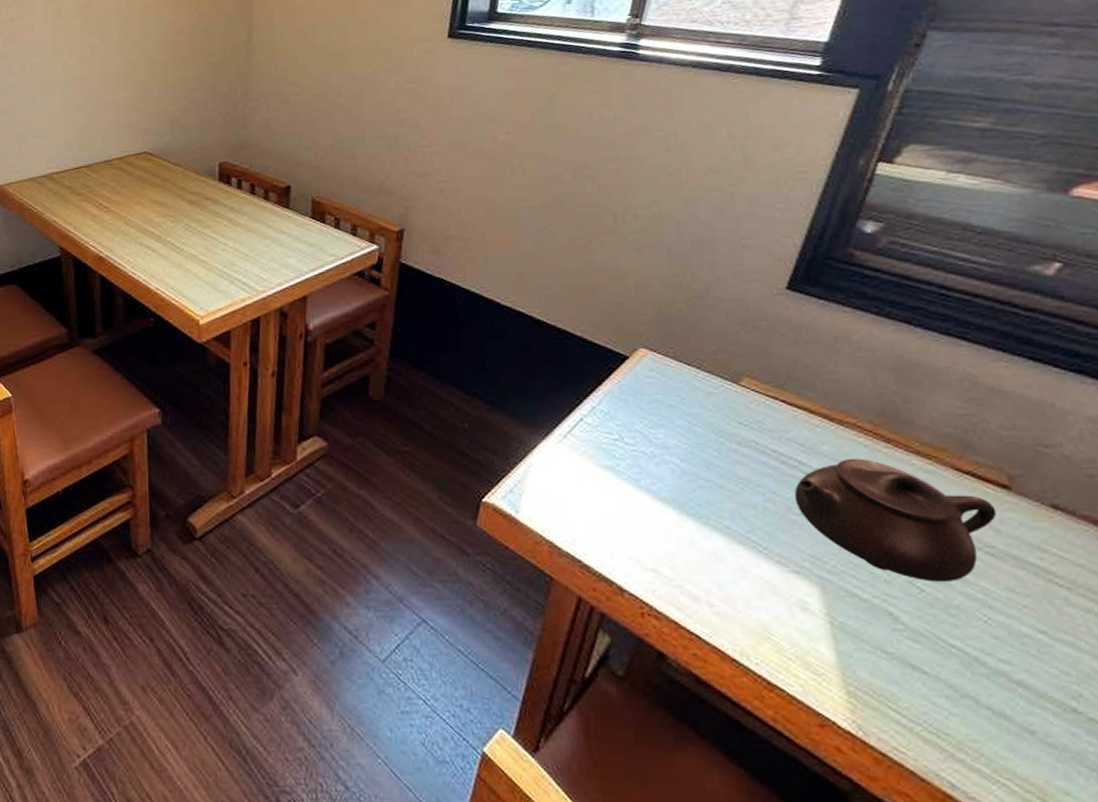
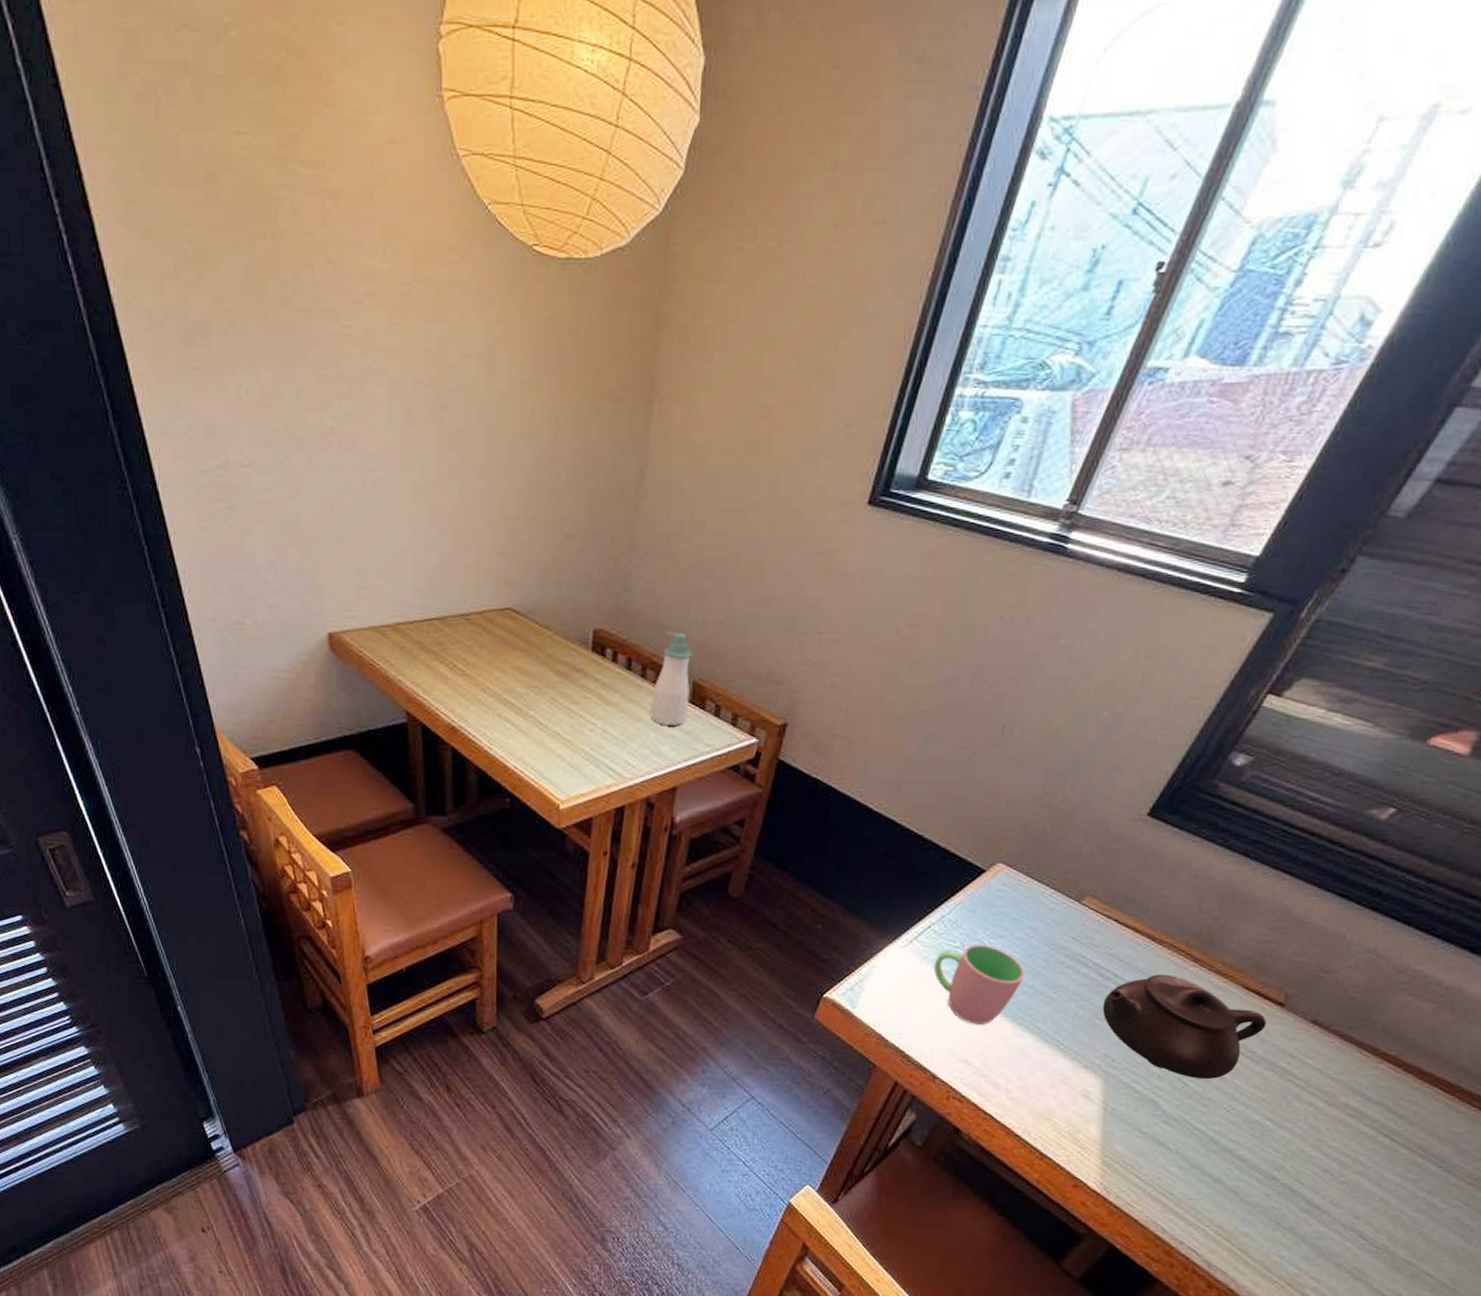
soap bottle: none [275,158,310,240] -> present [649,632,693,725]
cup: none [594,436,697,526] -> present [933,944,1025,1025]

